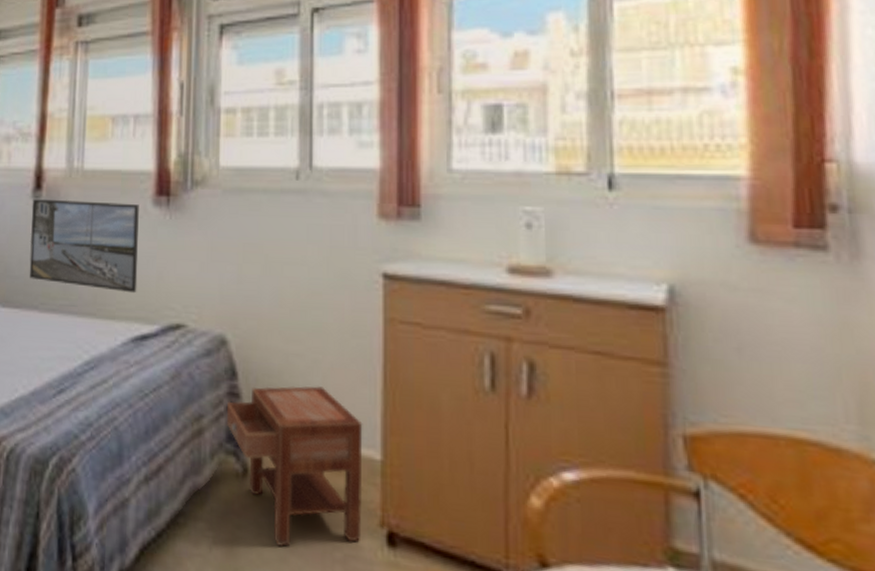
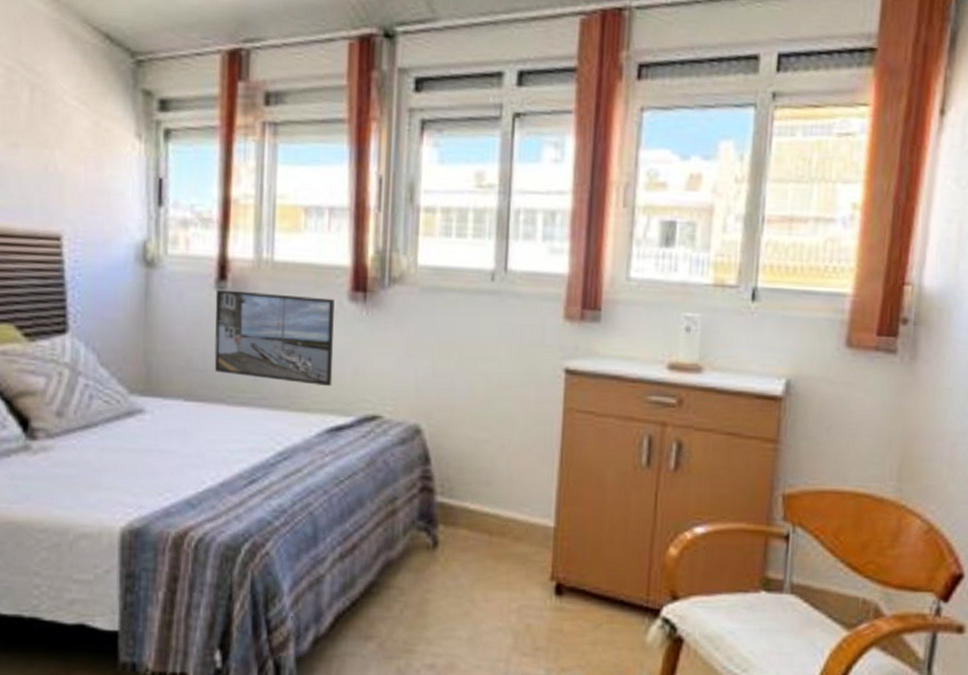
nightstand: present [227,386,363,547] -> none [420,468,541,603]

